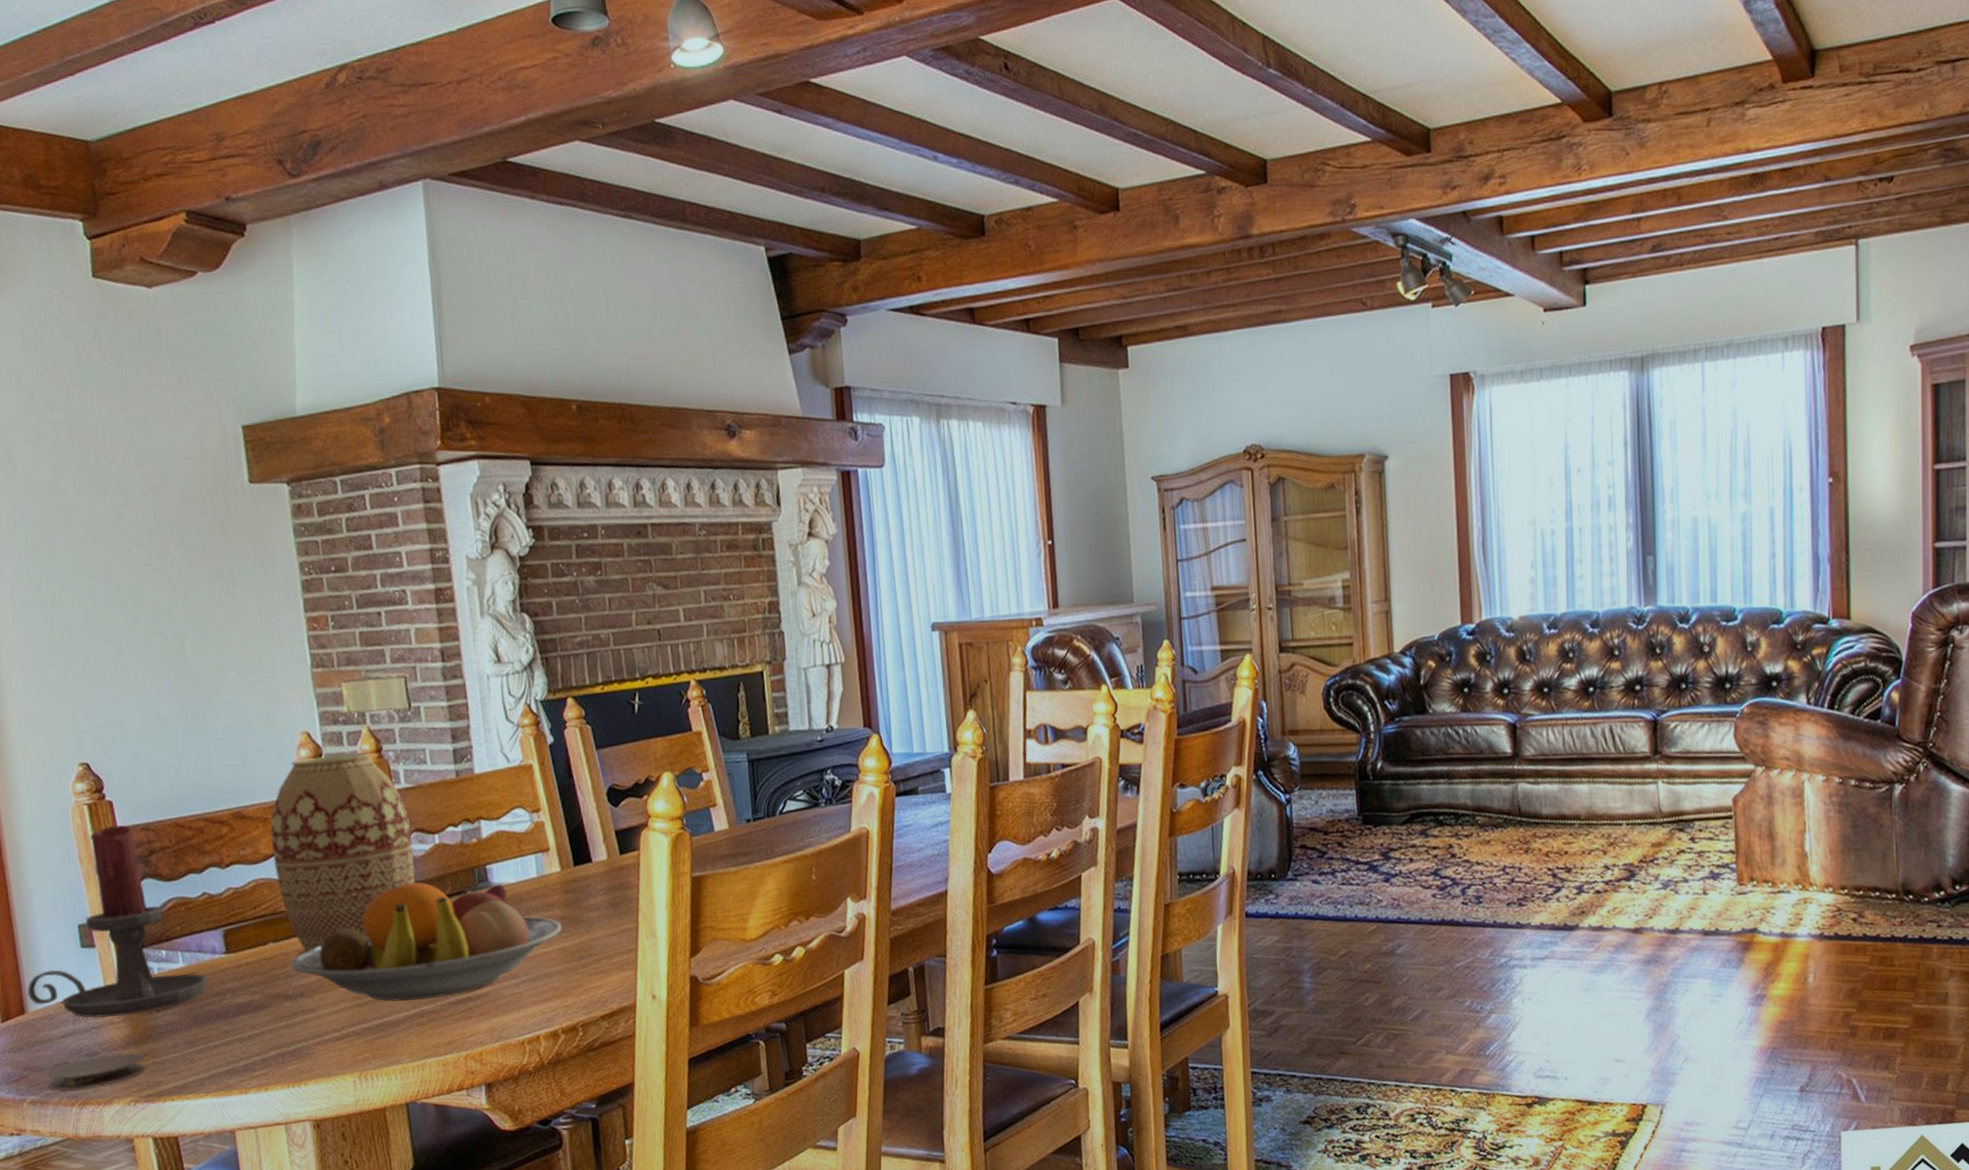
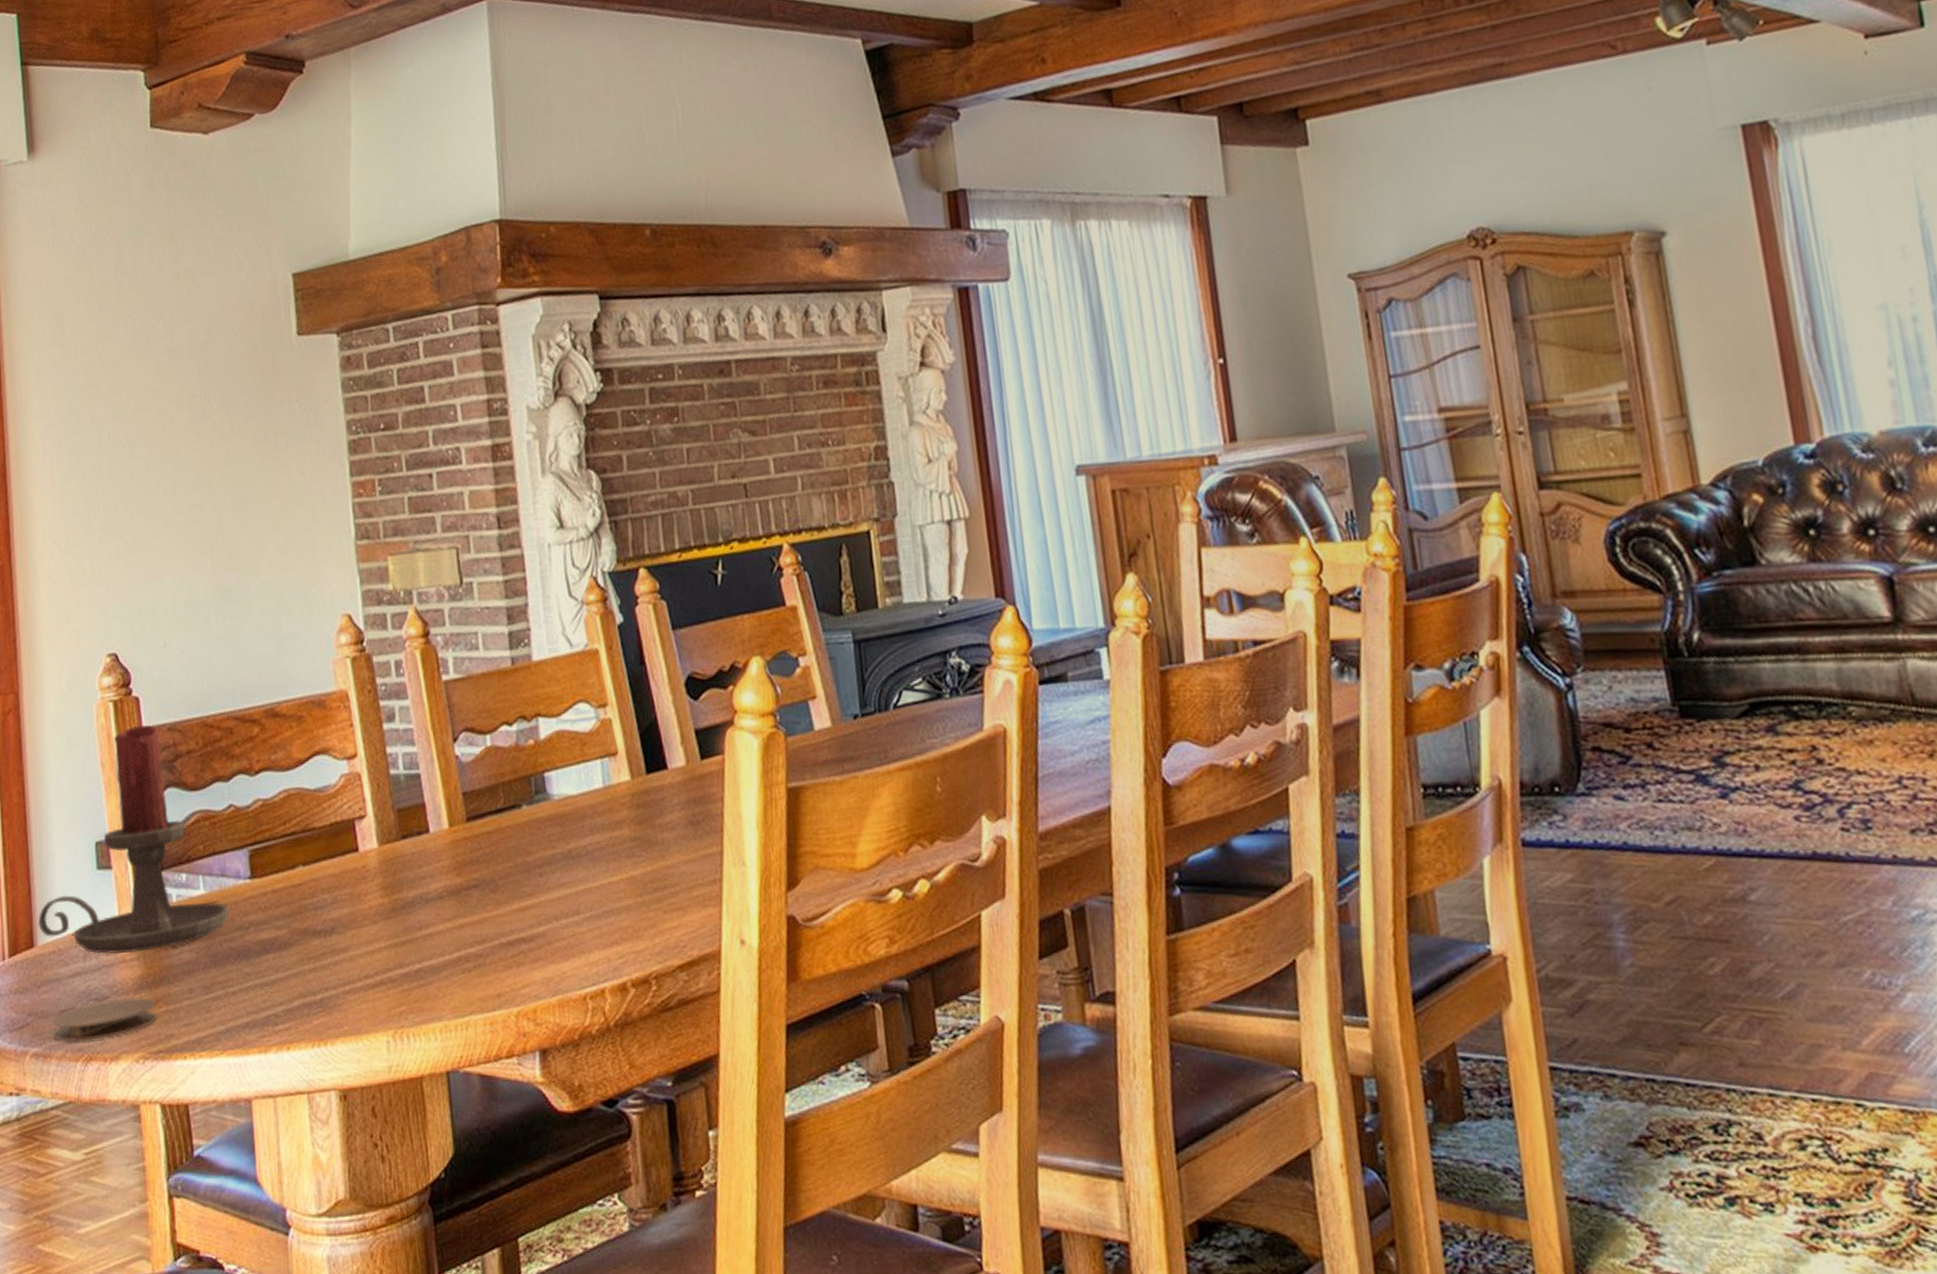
vase: present [270,752,416,952] -> none [305,637,464,878]
fruit bowl: present [290,882,562,1002] -> none [321,793,632,942]

